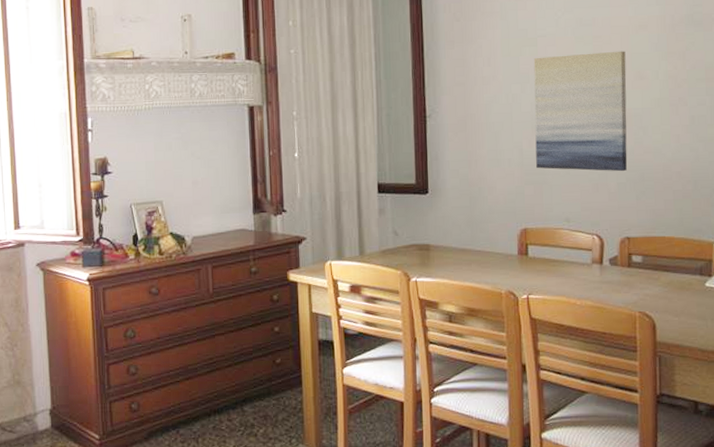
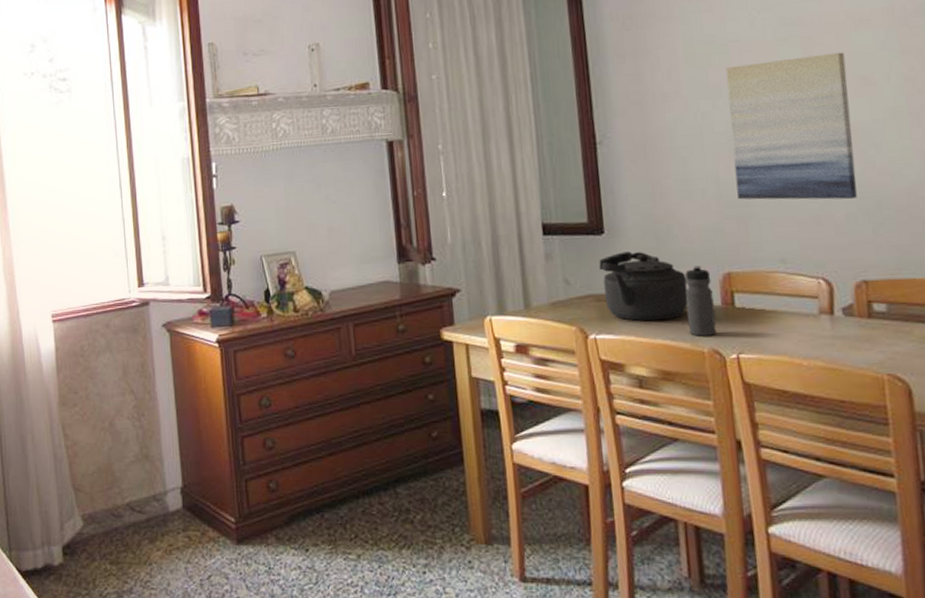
kettle: none [423,209,492,268] -> present [599,251,688,322]
water bottle: none [490,222,513,280] -> present [684,265,717,336]

